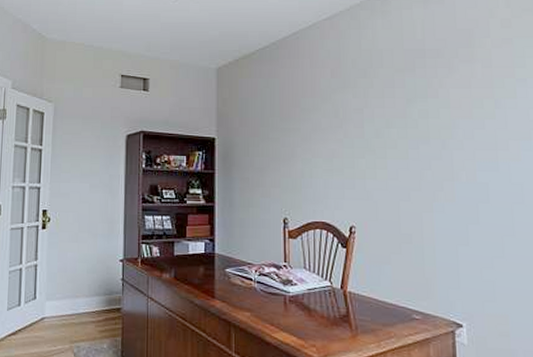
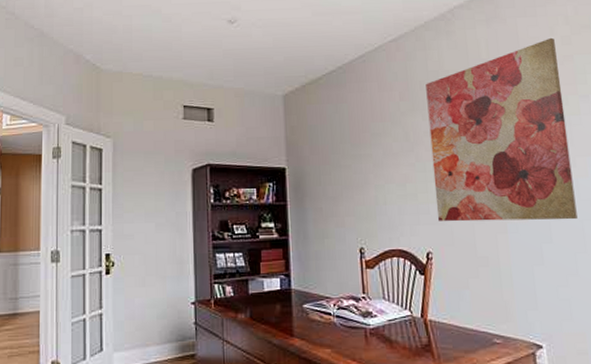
wall art: none [358,20,507,203] -> present [425,37,578,222]

